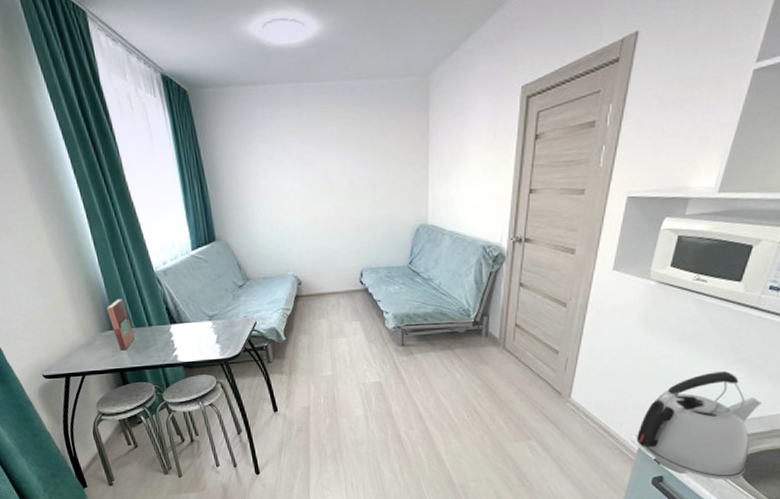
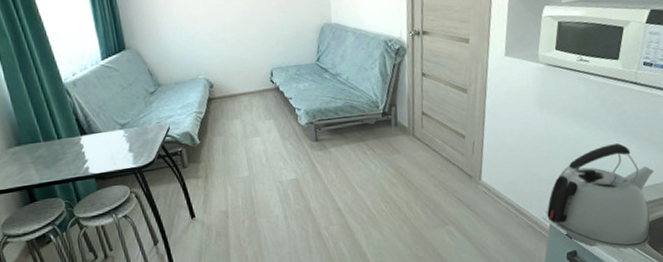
book: present [107,298,135,351] -> none [13,113,43,167]

